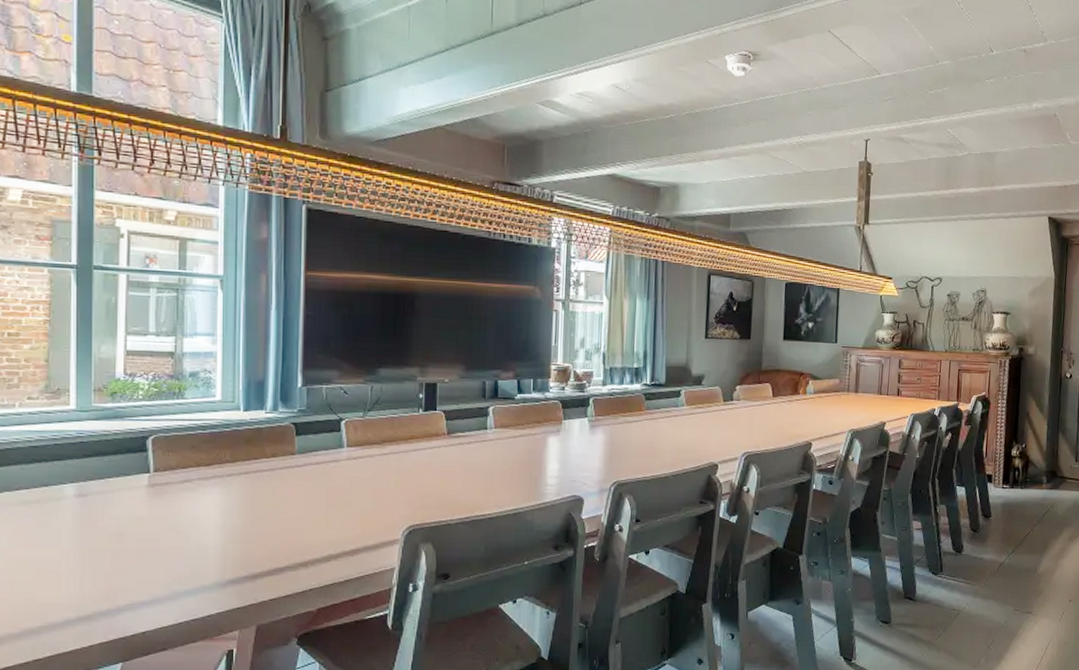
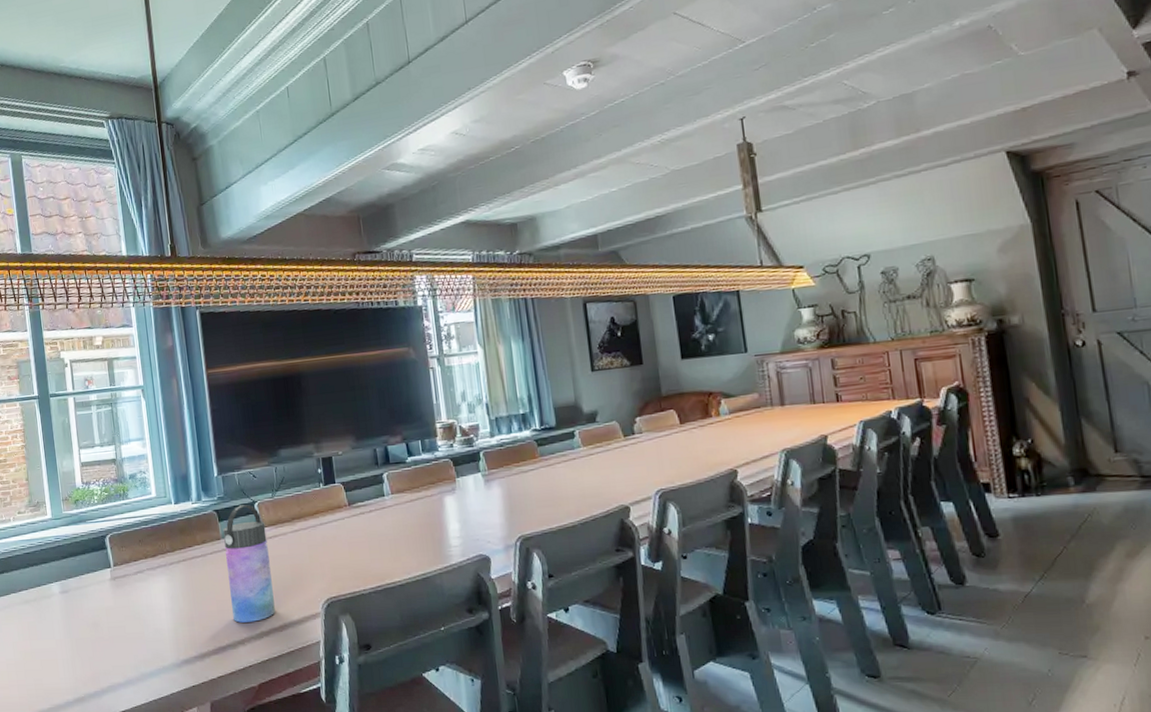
water bottle: none [298,421,351,544] -> present [223,504,275,623]

